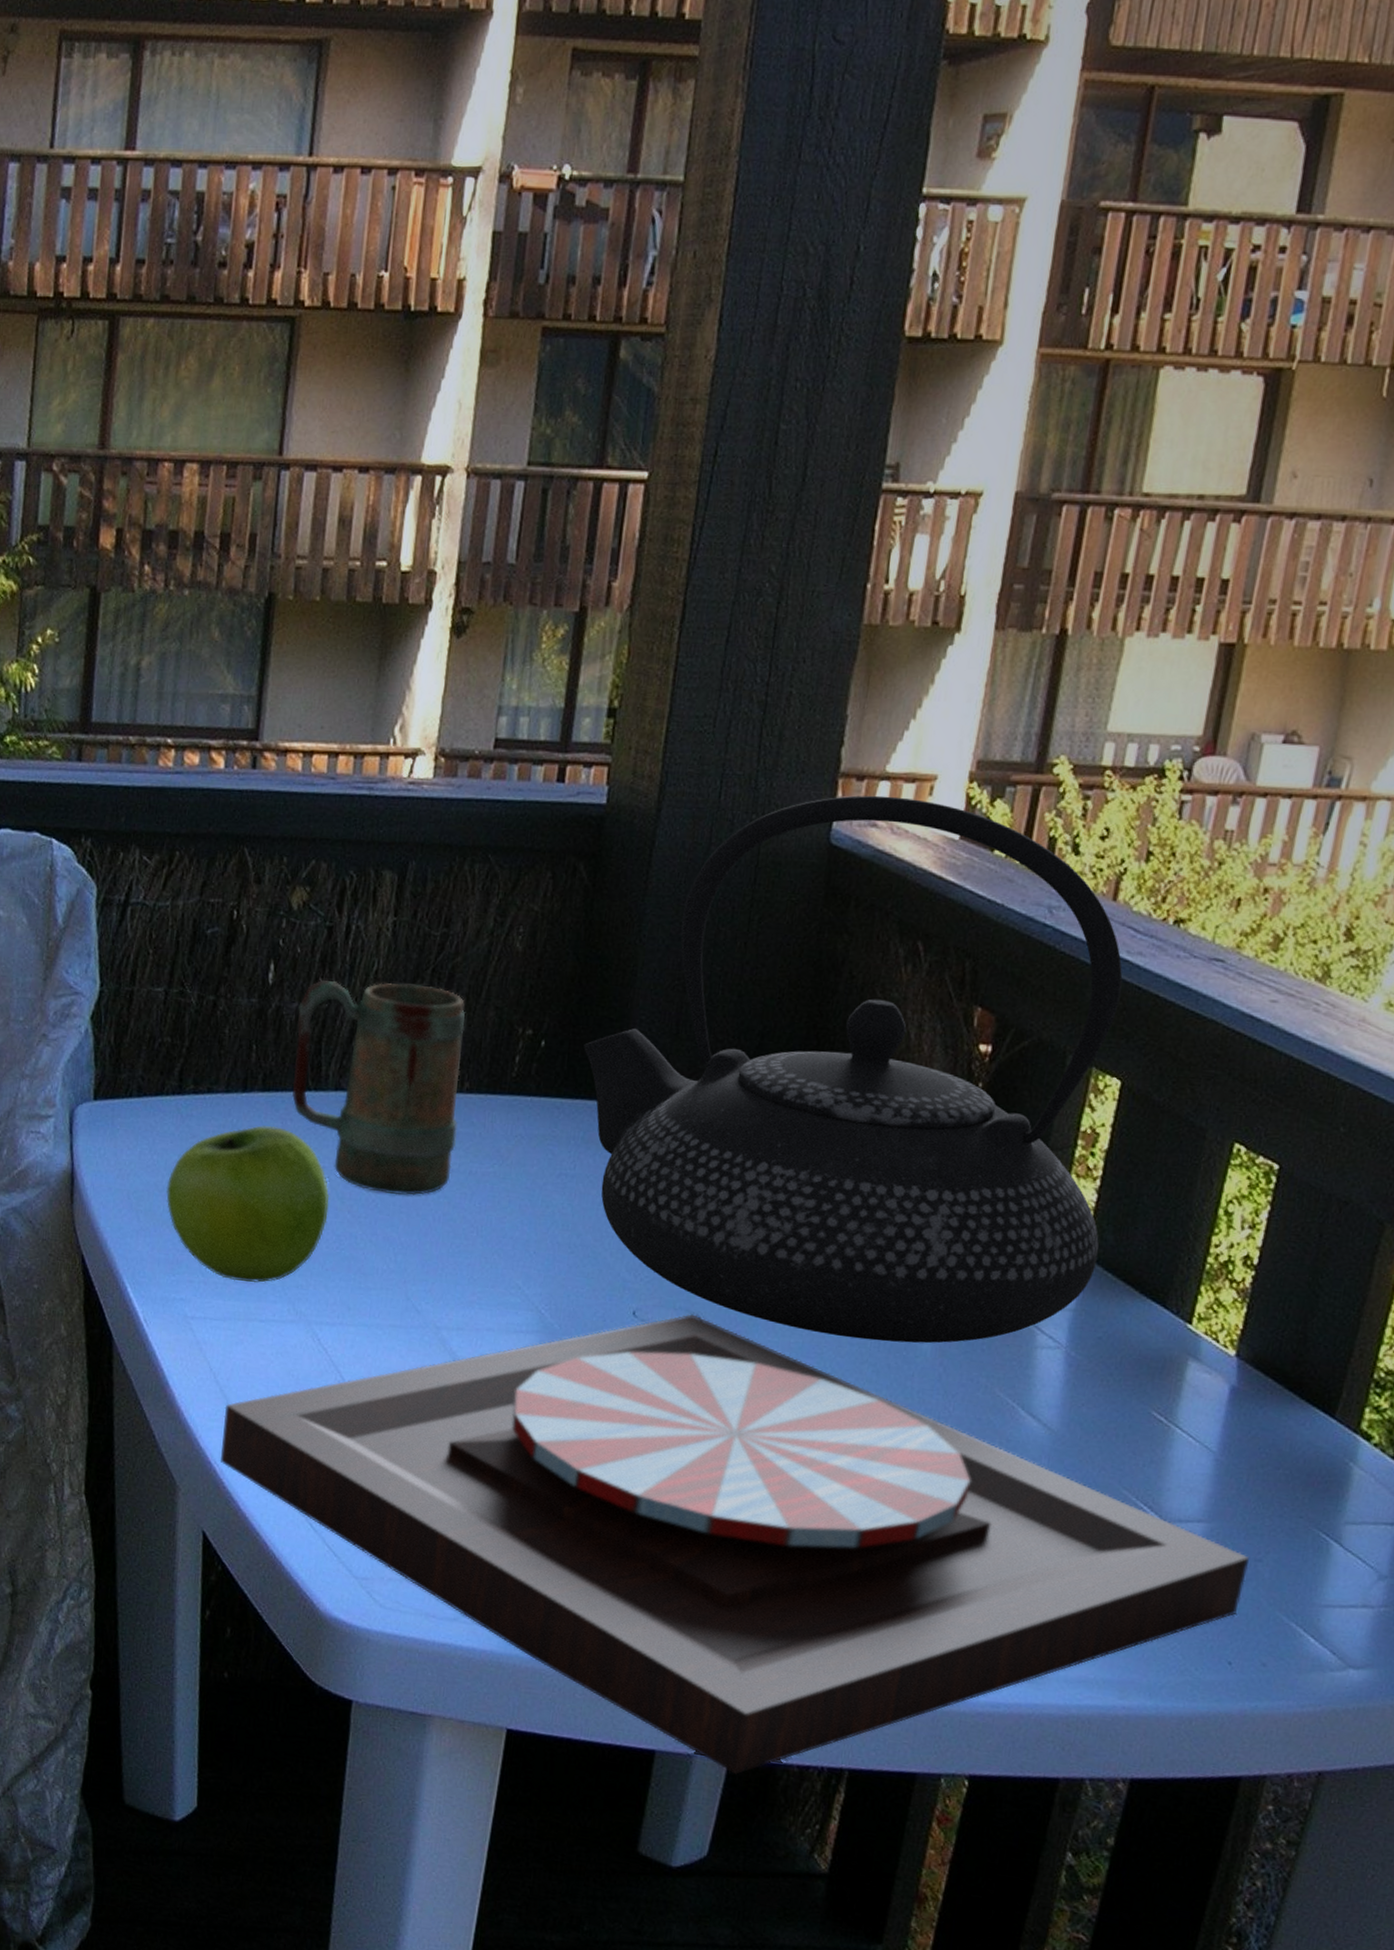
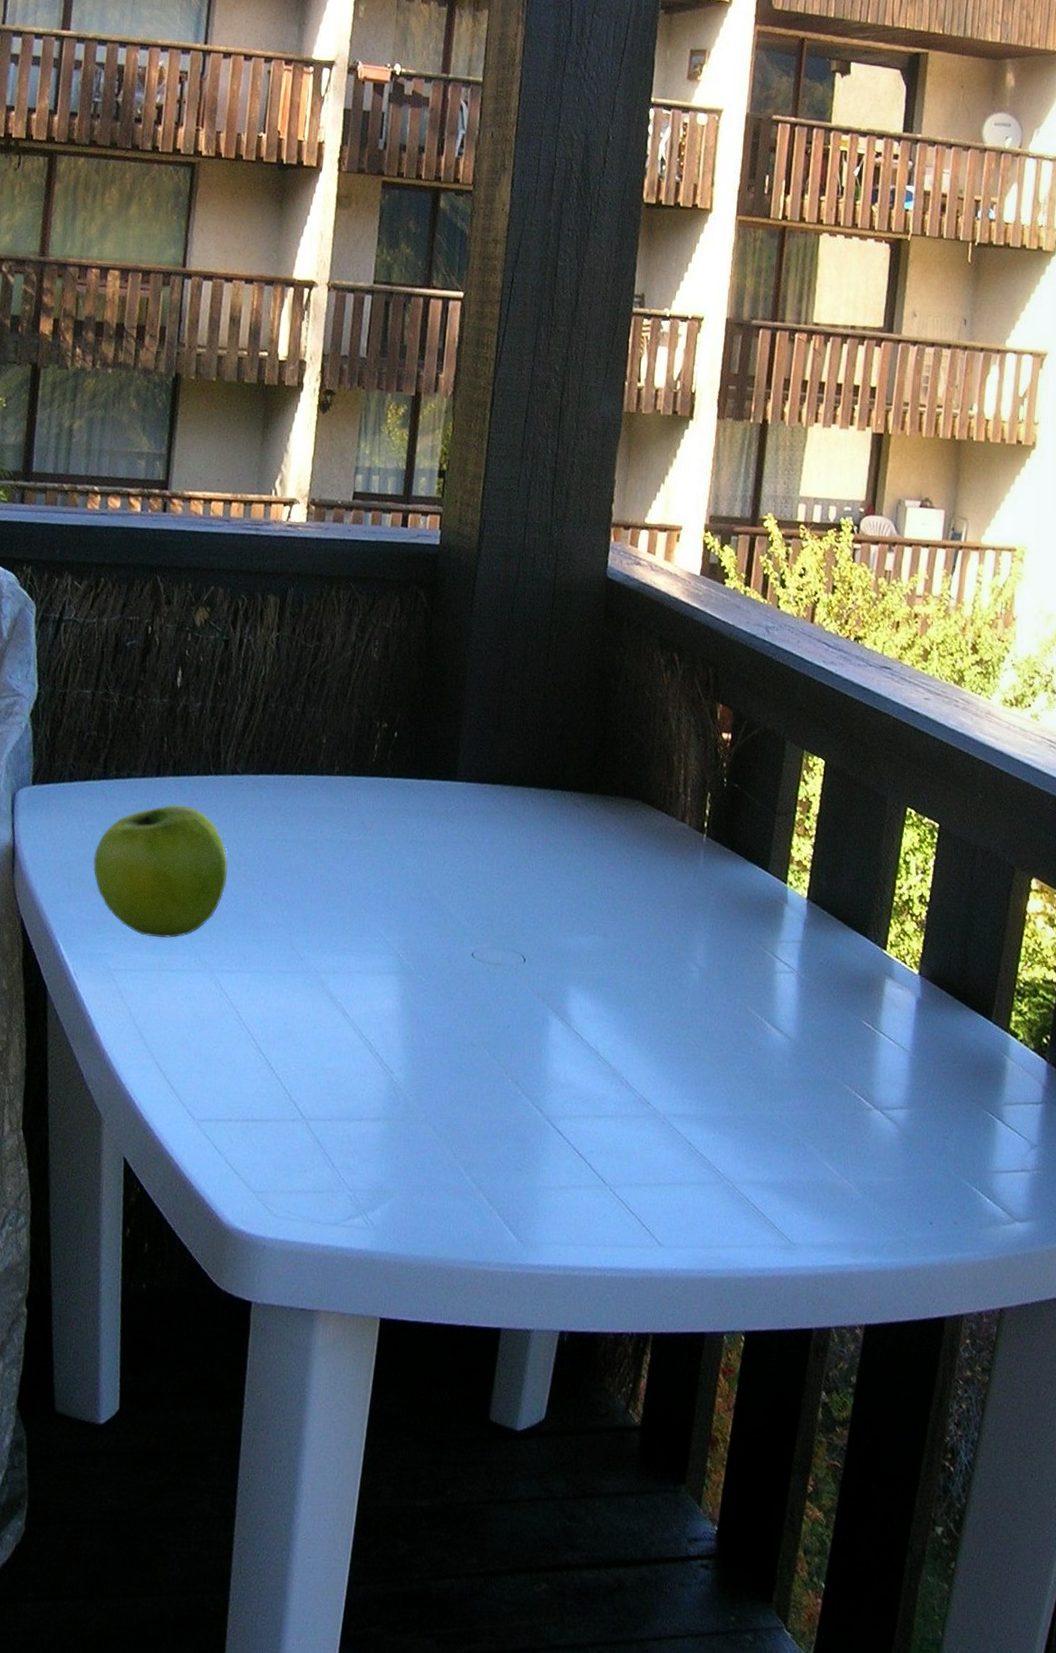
plate: present [219,1314,1250,1774] -> none [138,954,940,1344]
mug: present [291,979,465,1196] -> none [196,683,335,861]
teapot: present [584,795,1123,1343] -> none [427,541,821,972]

